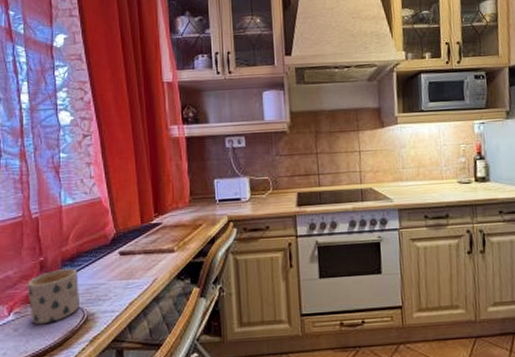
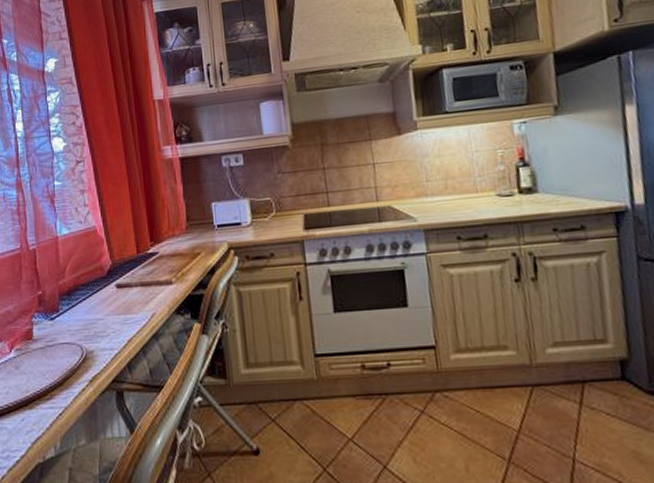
mug: present [27,268,79,325] -> none [27,303,78,363]

